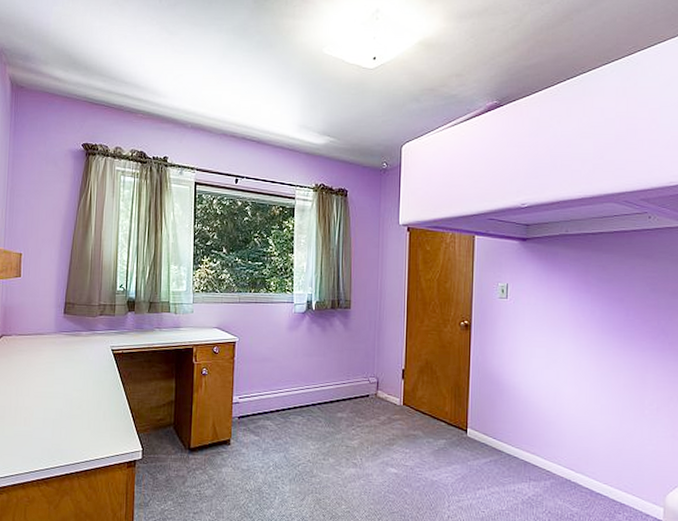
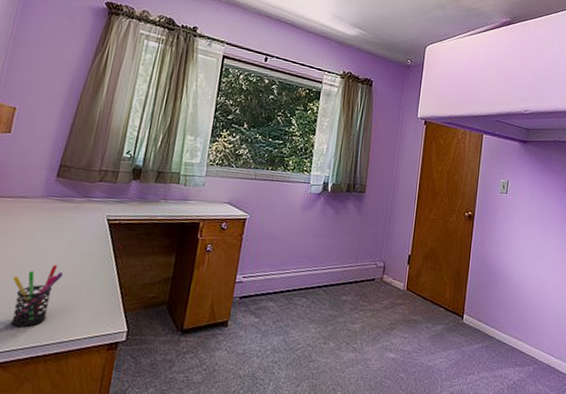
pen holder: none [41,393,82,449] -> present [11,265,64,328]

